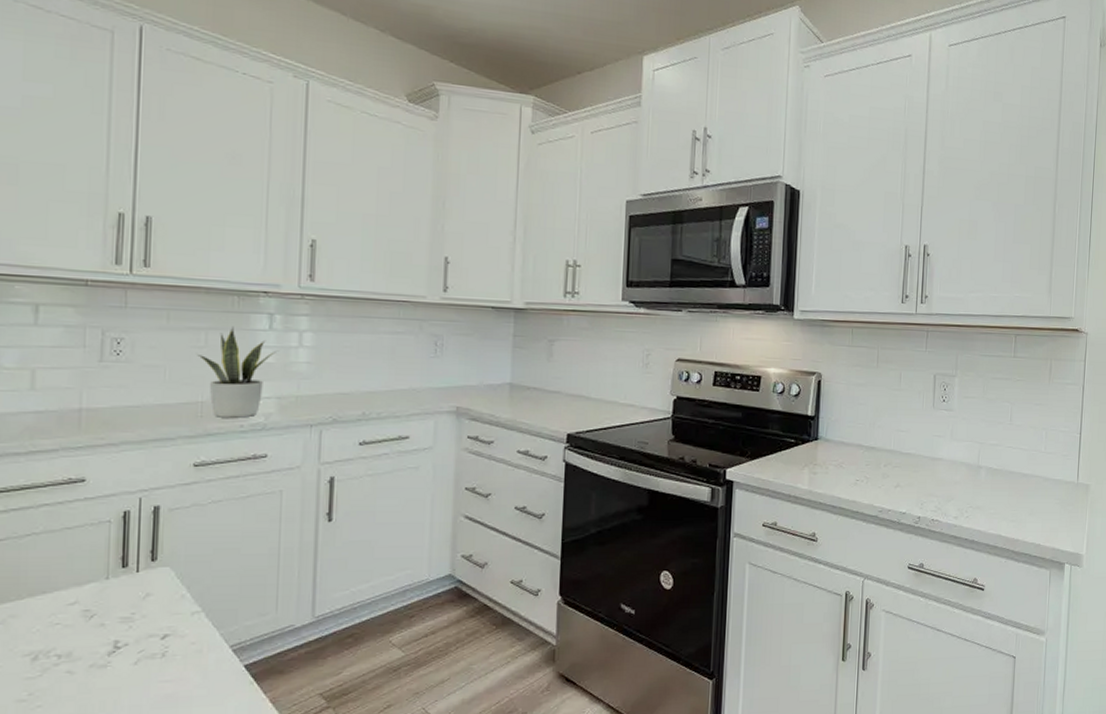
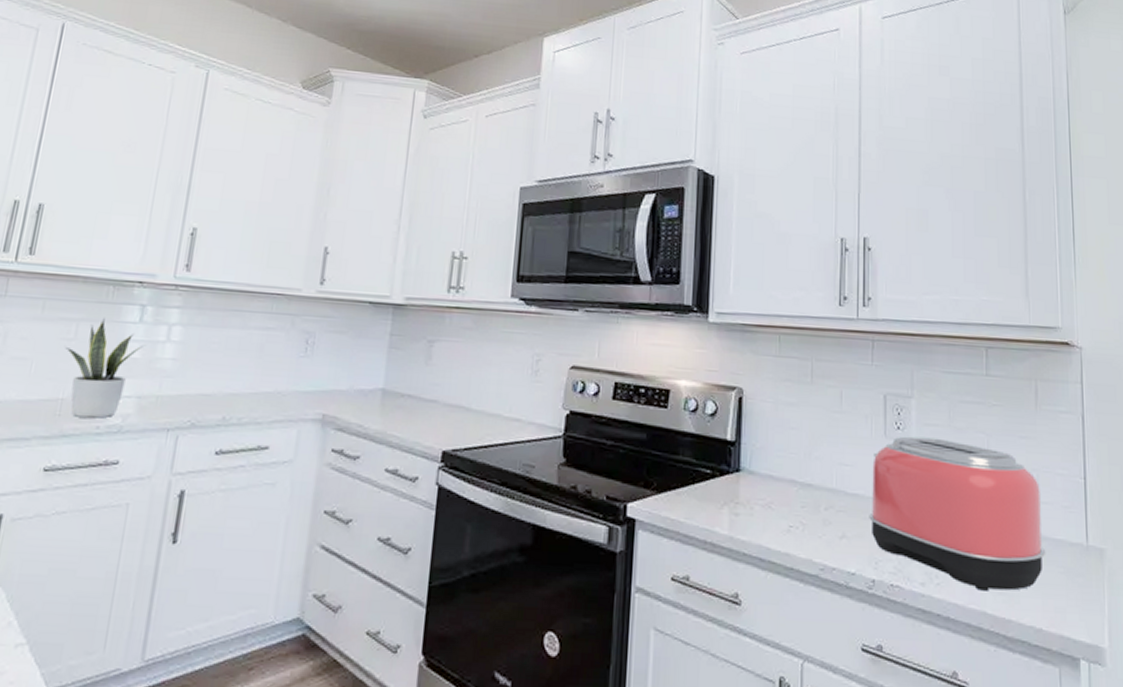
toaster: none [918,407,1048,520] -> present [869,436,1046,591]

